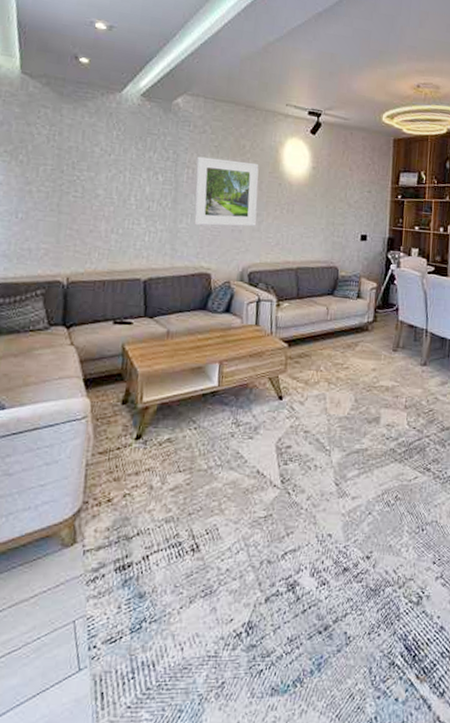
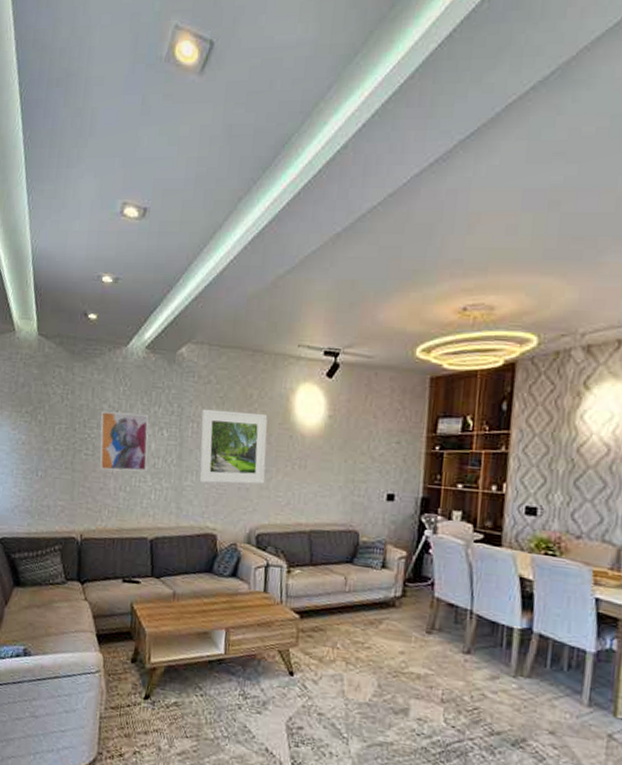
wall art: none [90,153,143,214] -> present [99,410,149,472]

